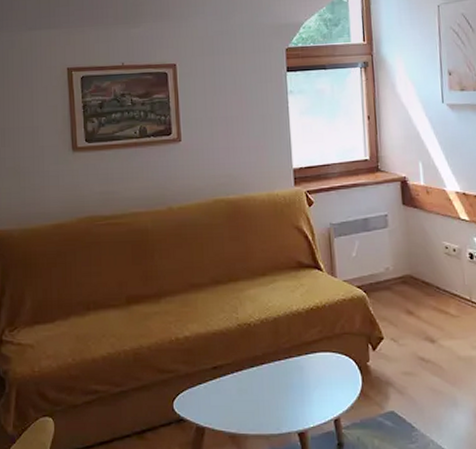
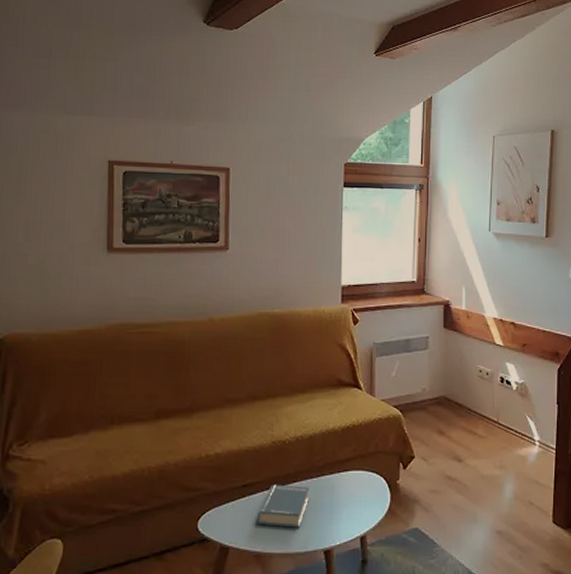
hardback book: none [229,366,279,410] -> present [257,484,309,528]

